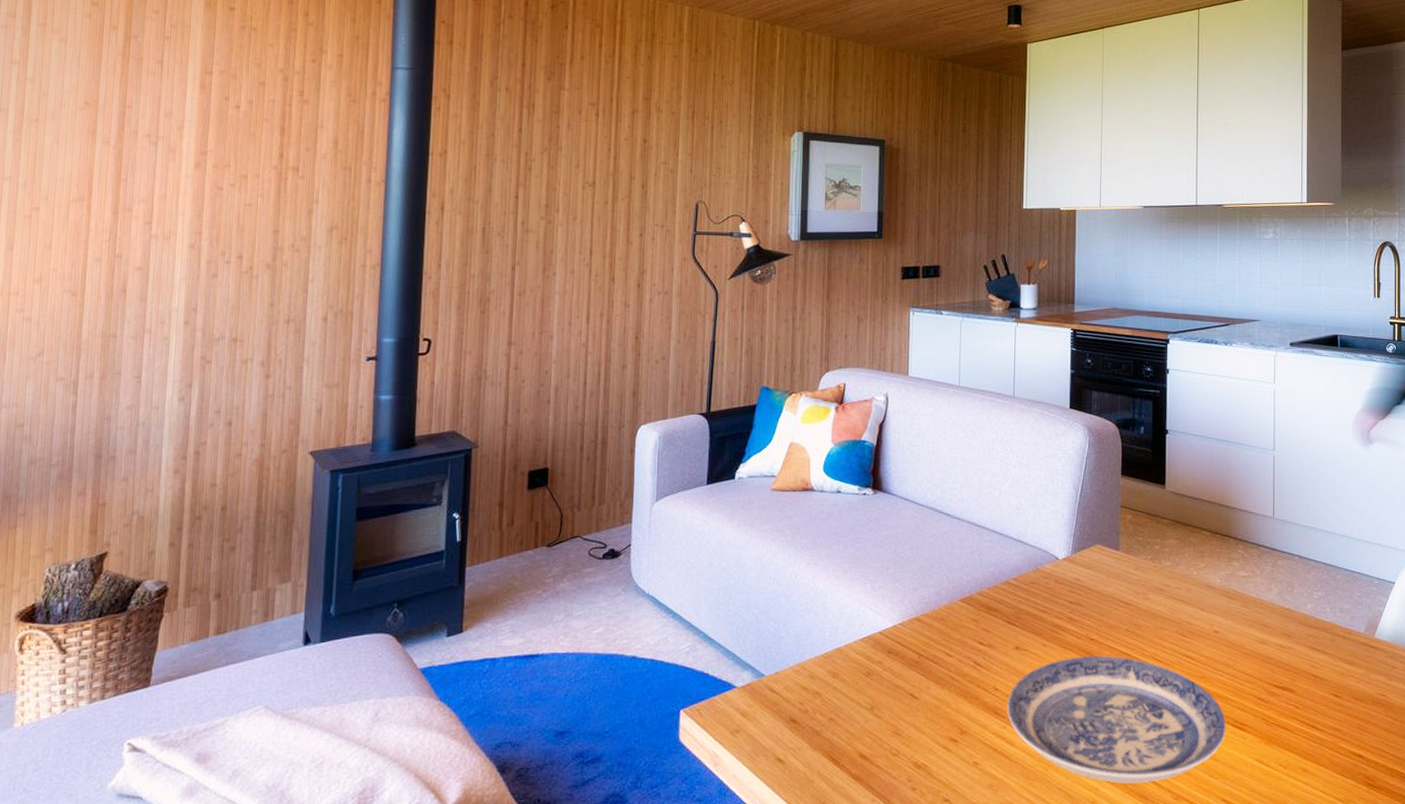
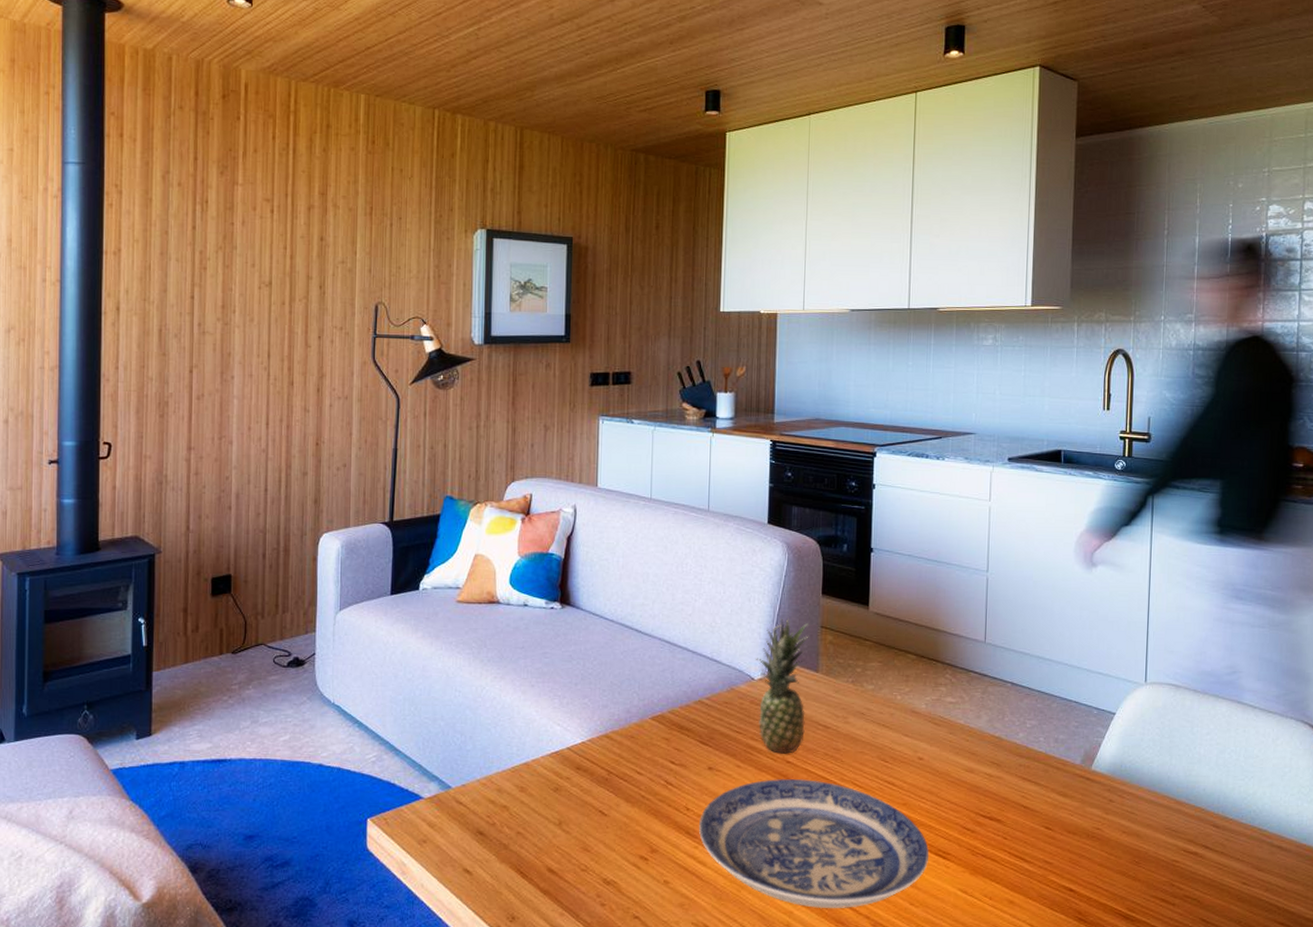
fruit: none [1060,499,1110,631] -> present [756,618,809,754]

